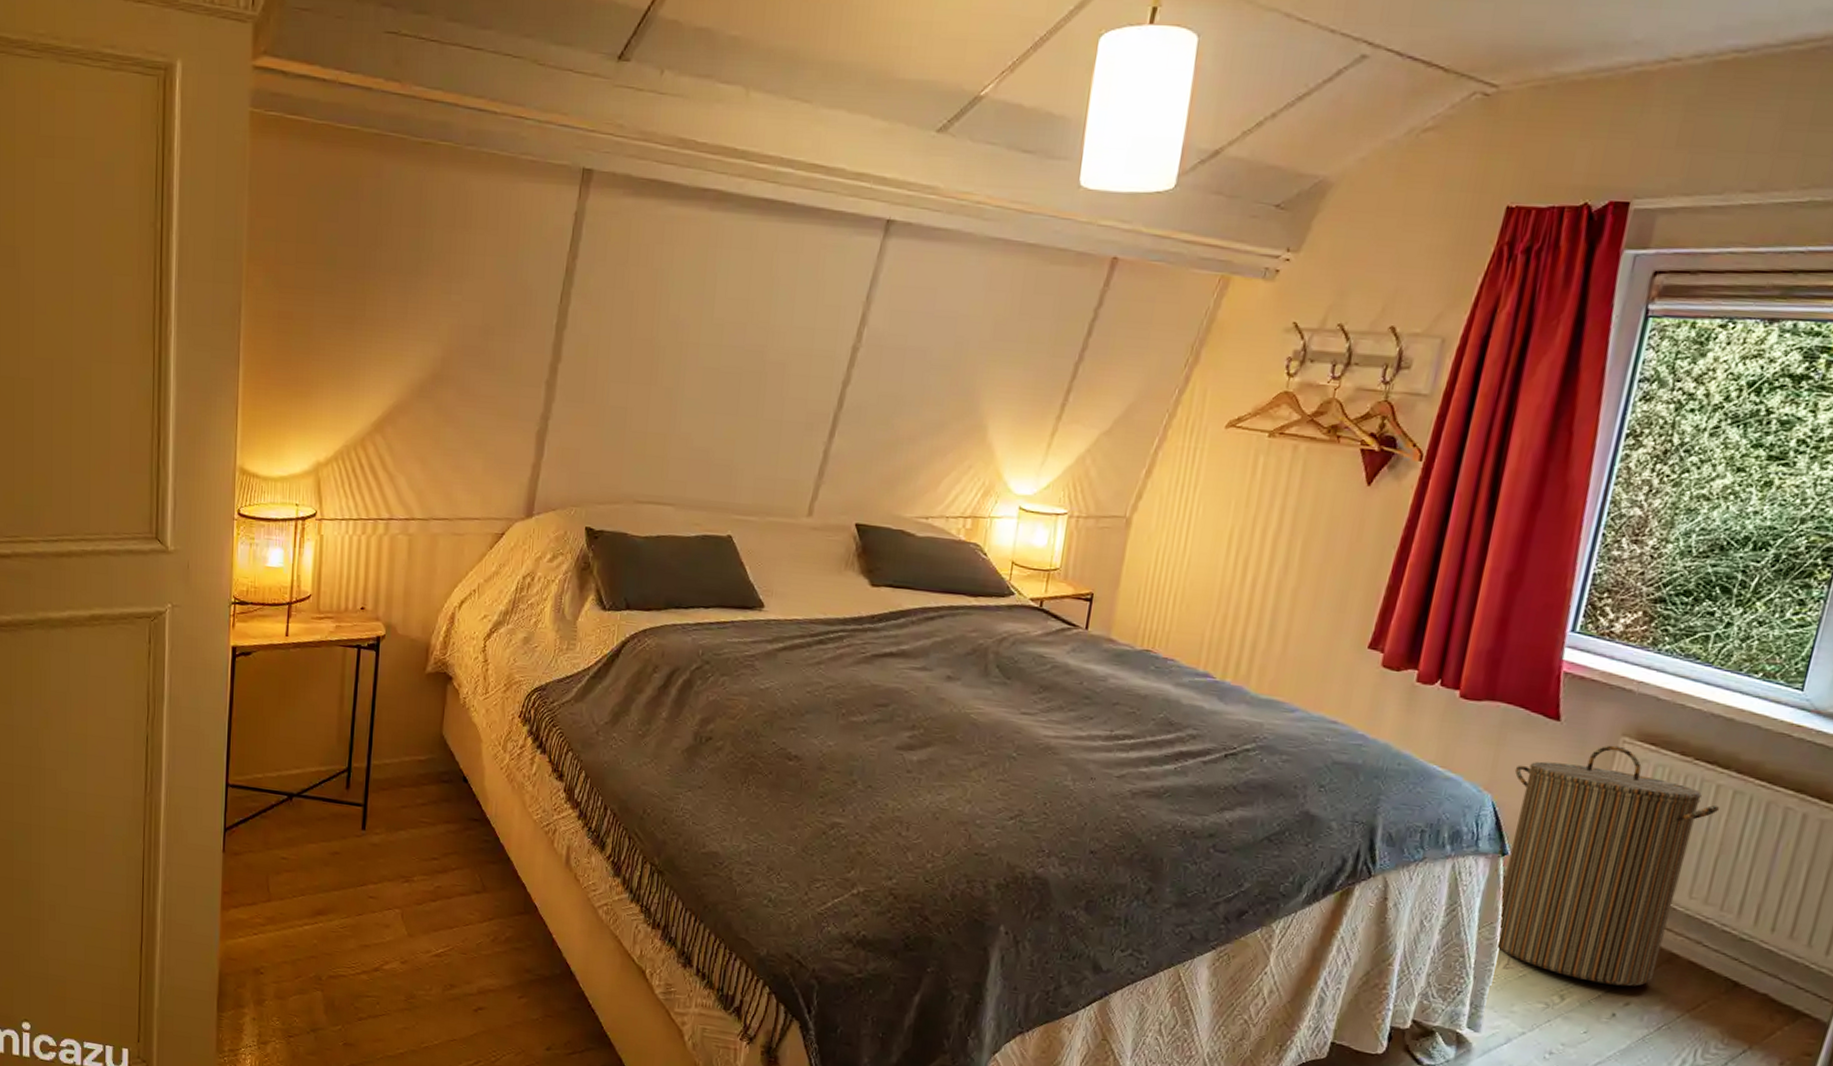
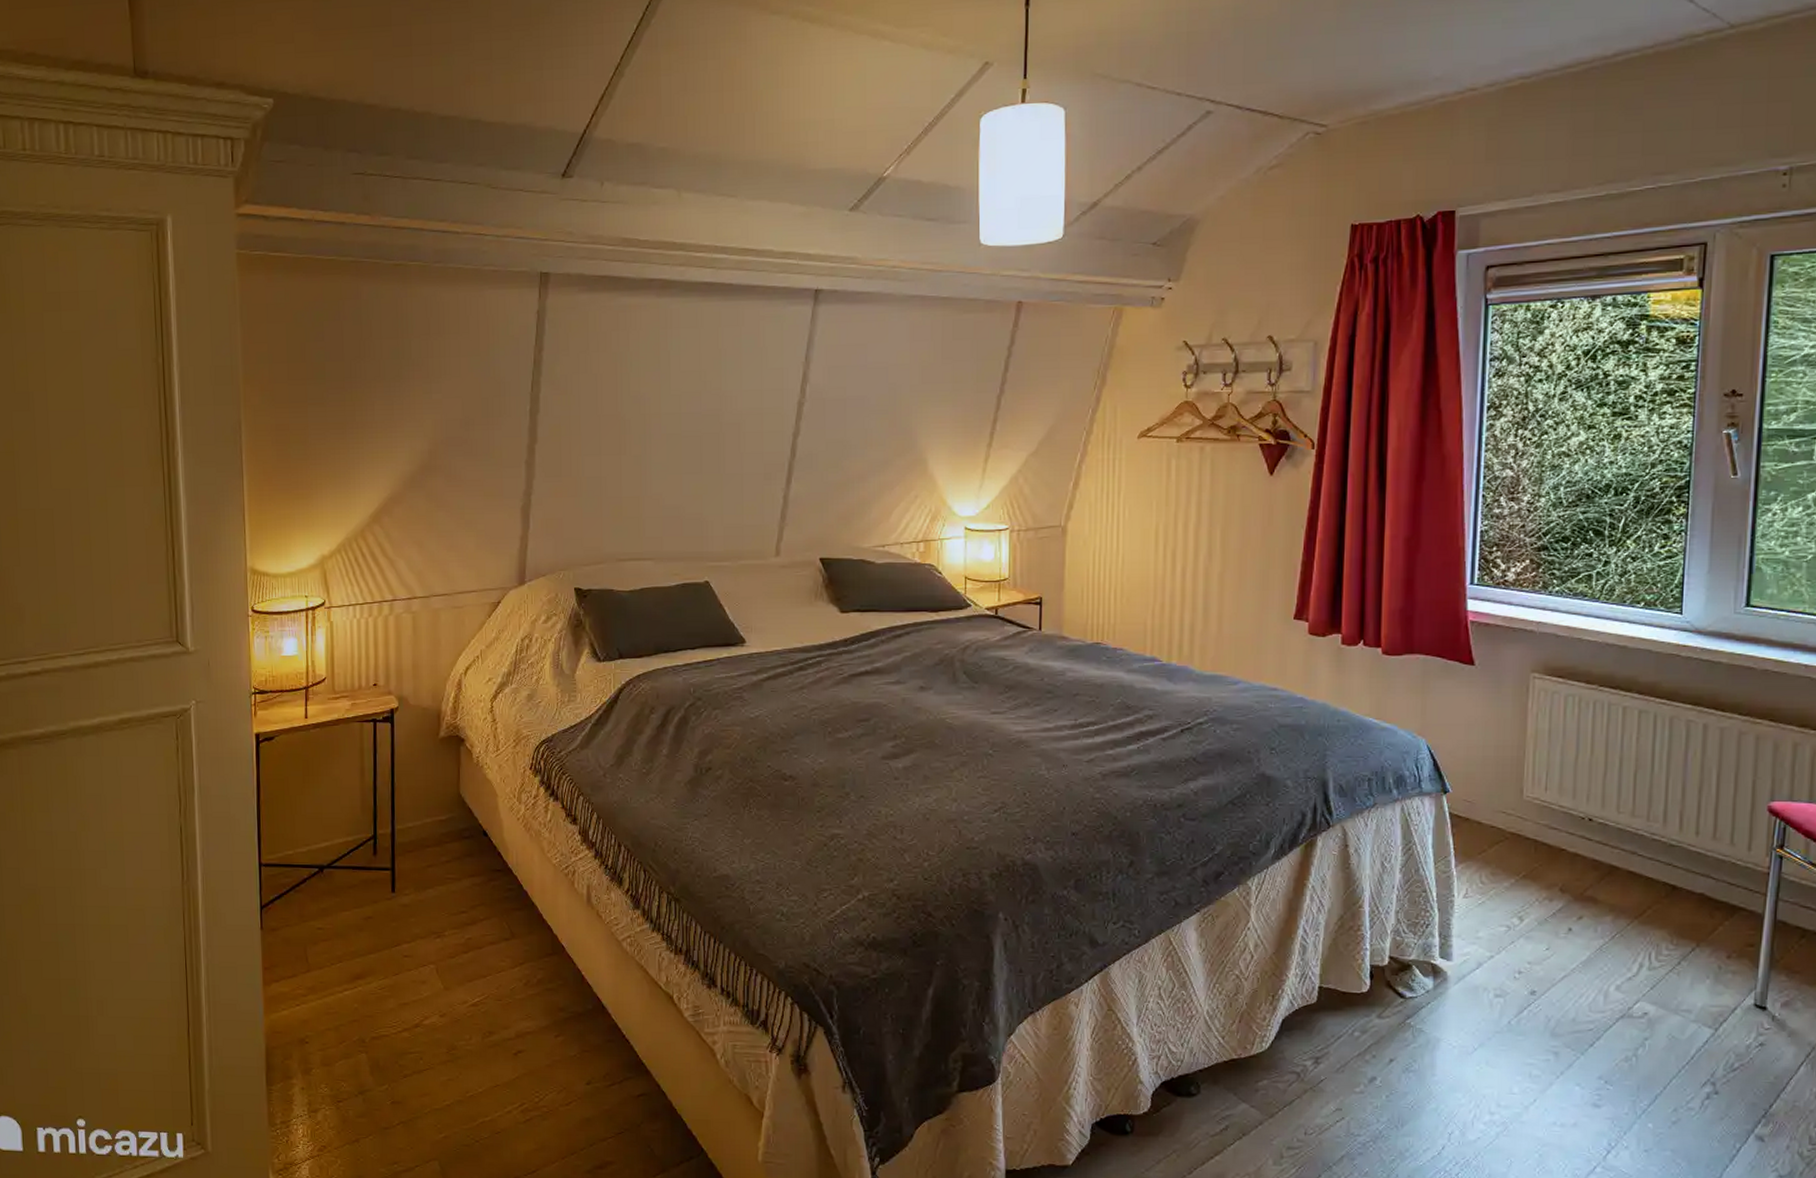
laundry hamper: present [1498,745,1720,986] -> none [1442,682,1630,902]

